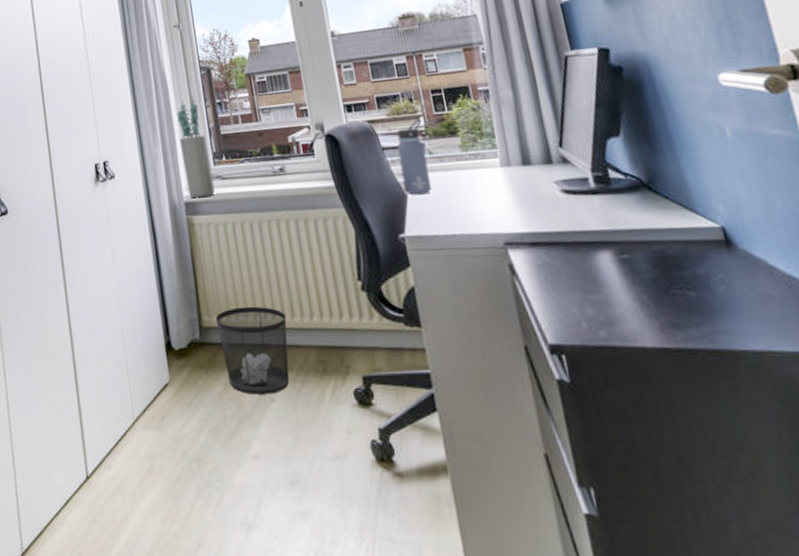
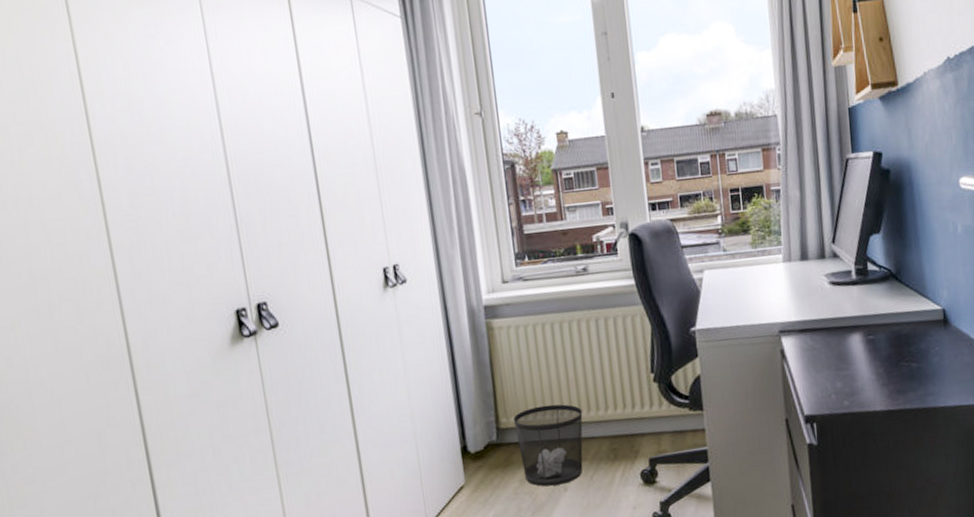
vase: present [177,94,215,199] -> none [477,191,516,302]
water bottle: present [397,119,432,195] -> none [695,217,723,290]

